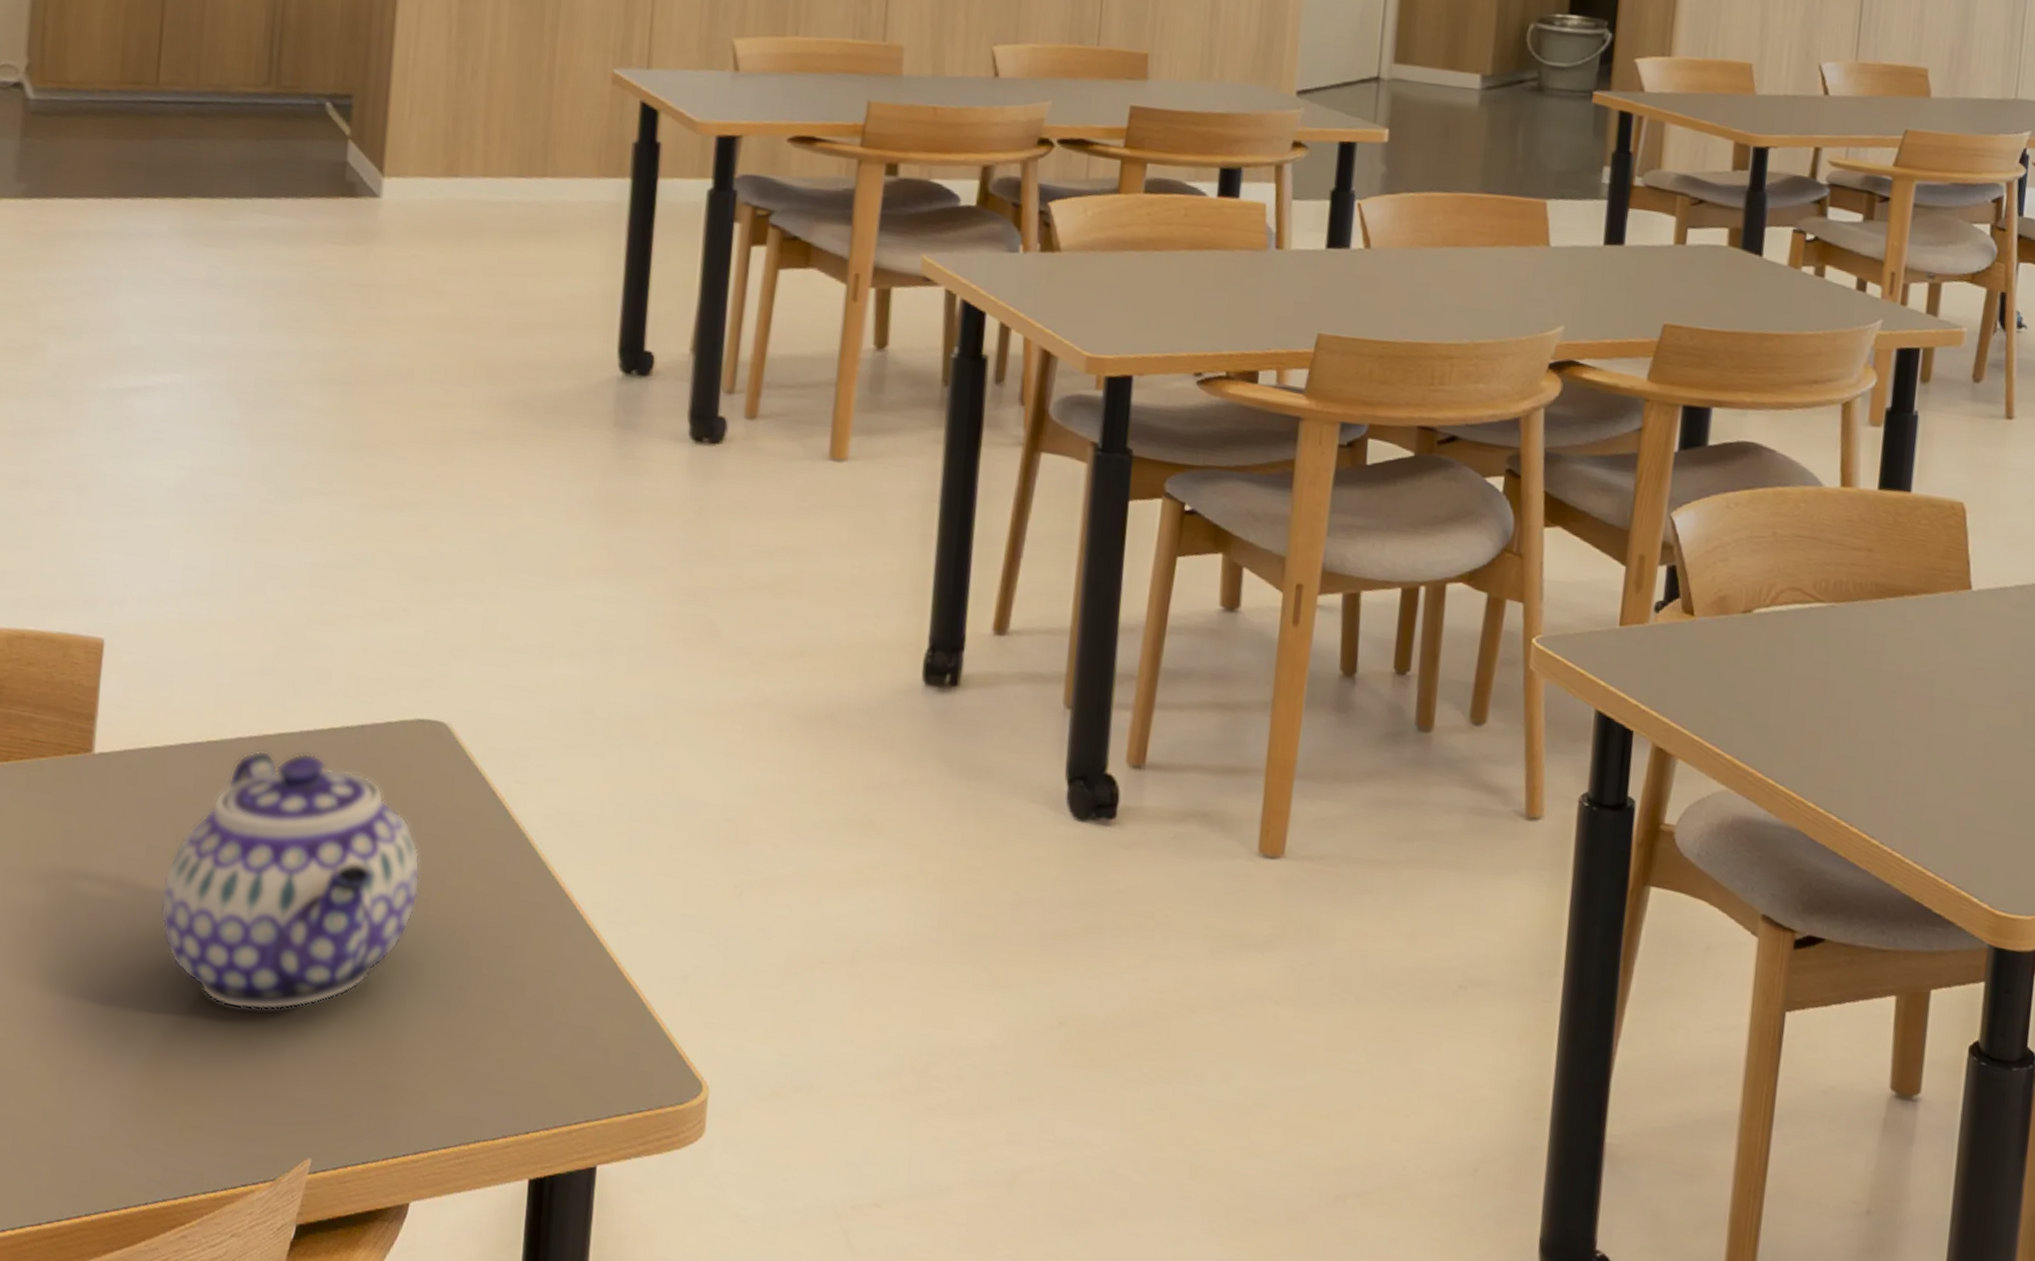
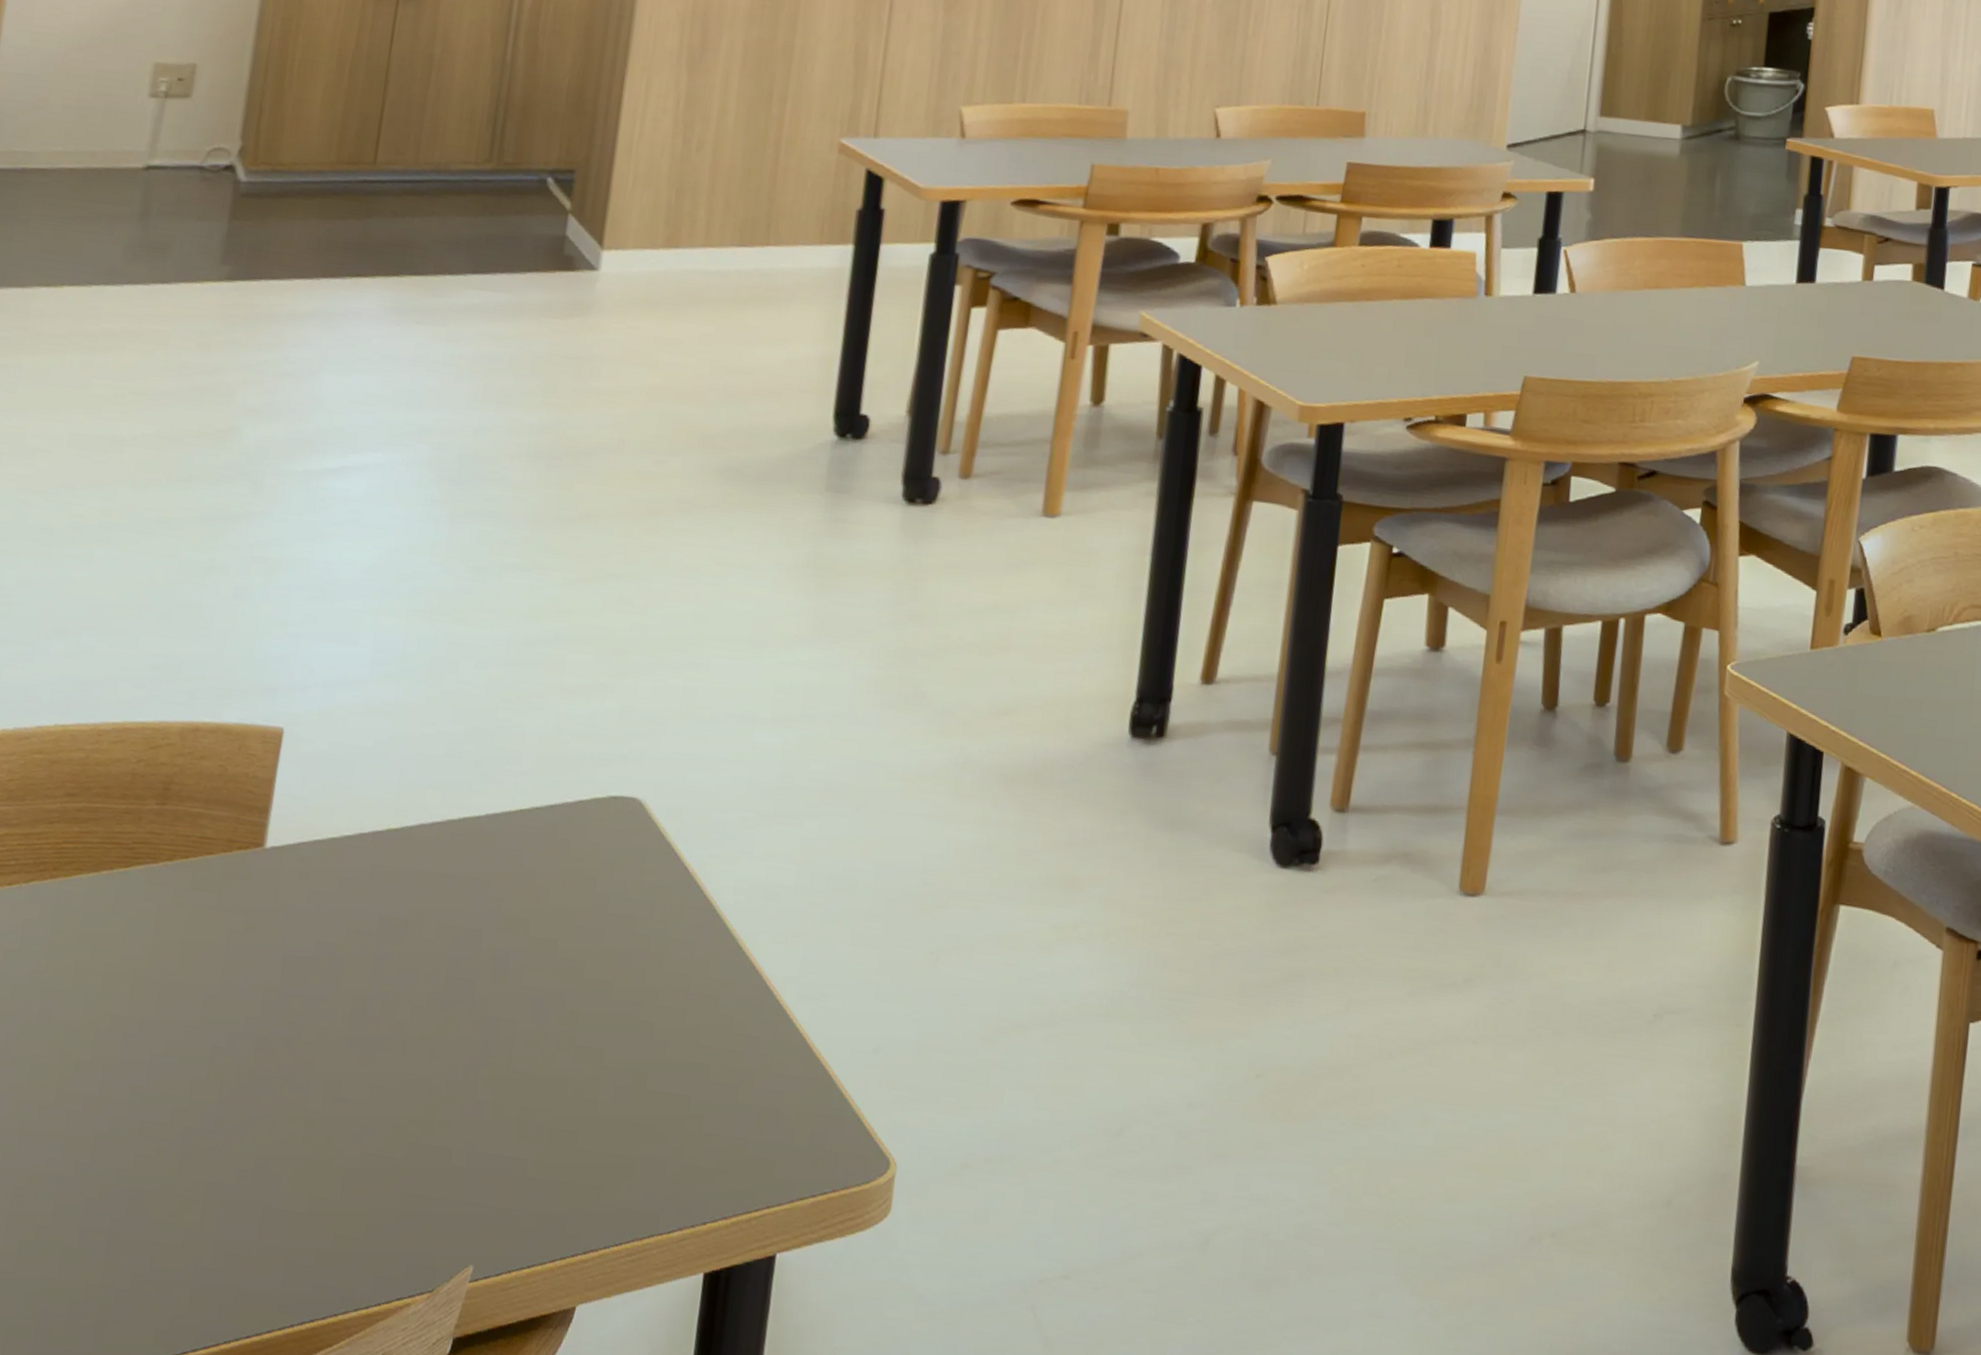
teapot: present [160,749,421,1011] -> none [326,835,606,1110]

